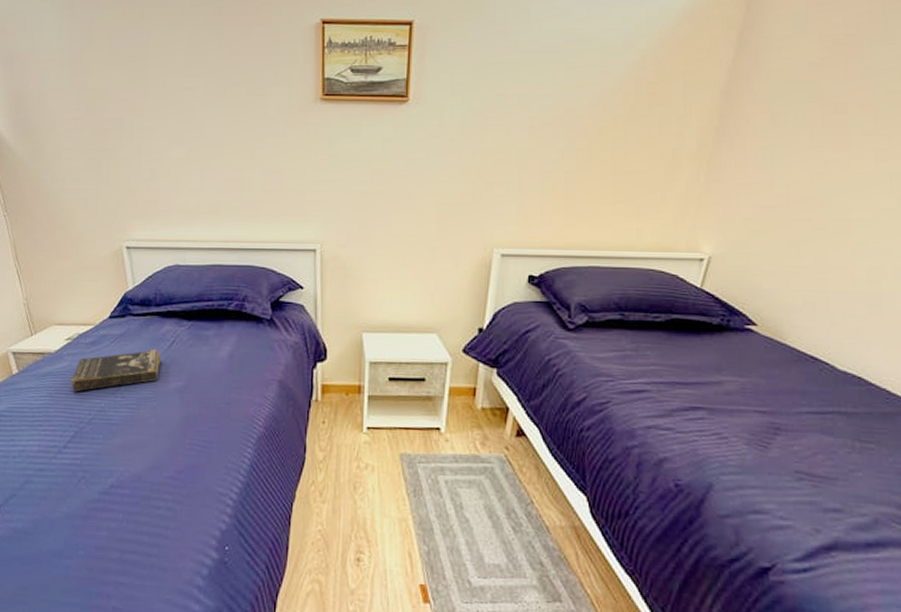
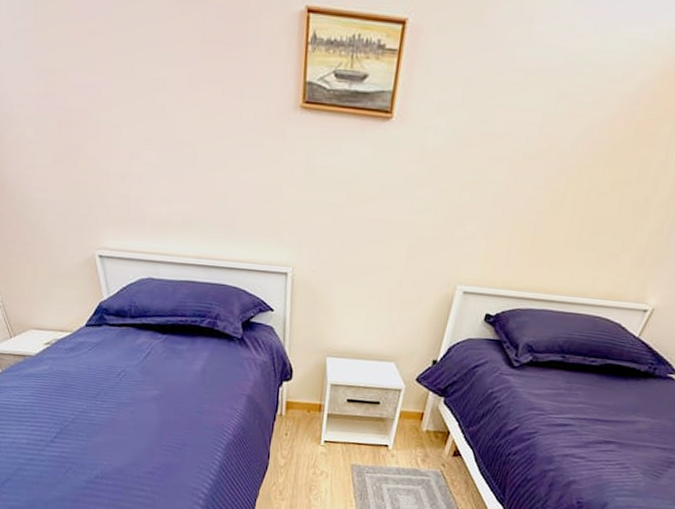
book: present [70,348,162,391] -> none [52,358,138,393]

